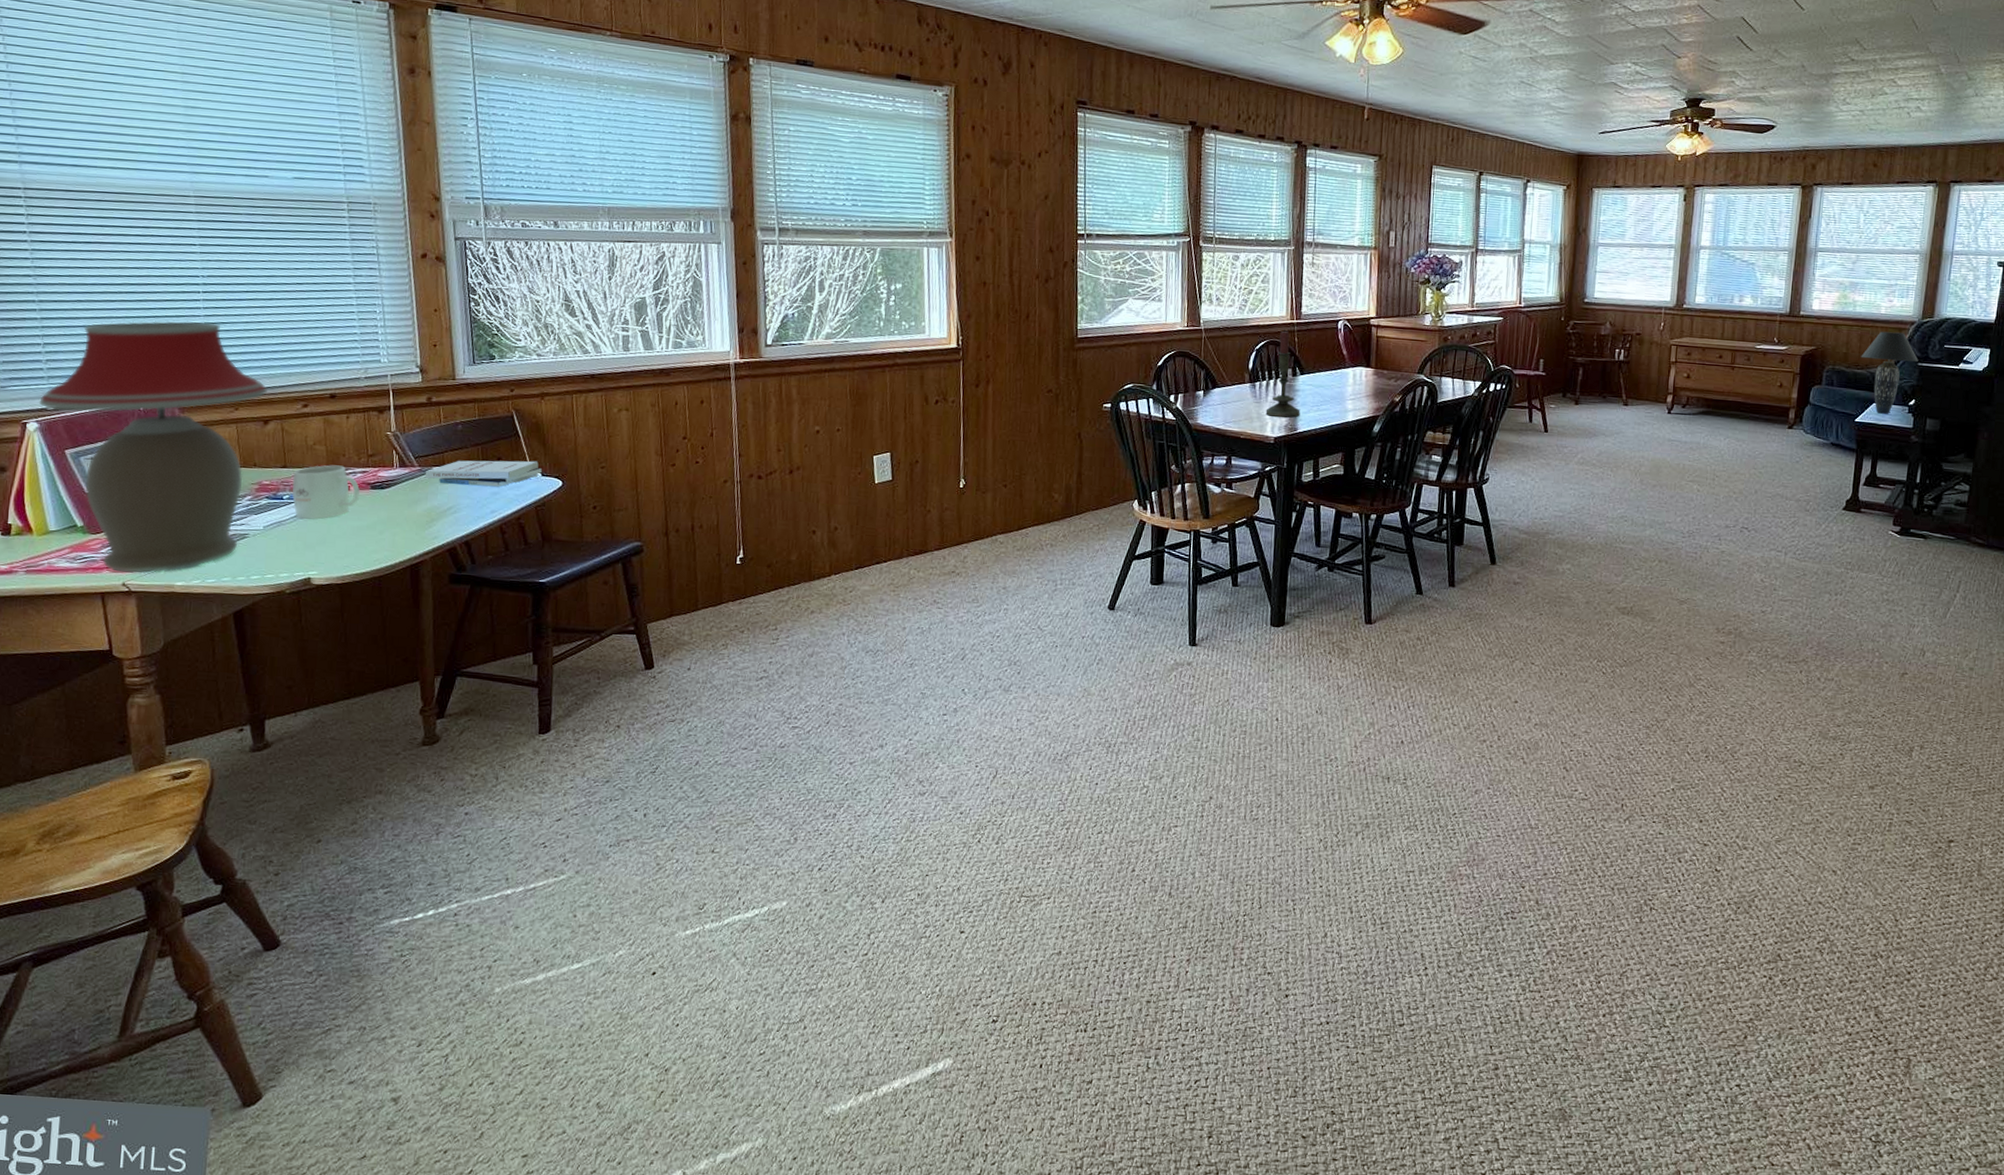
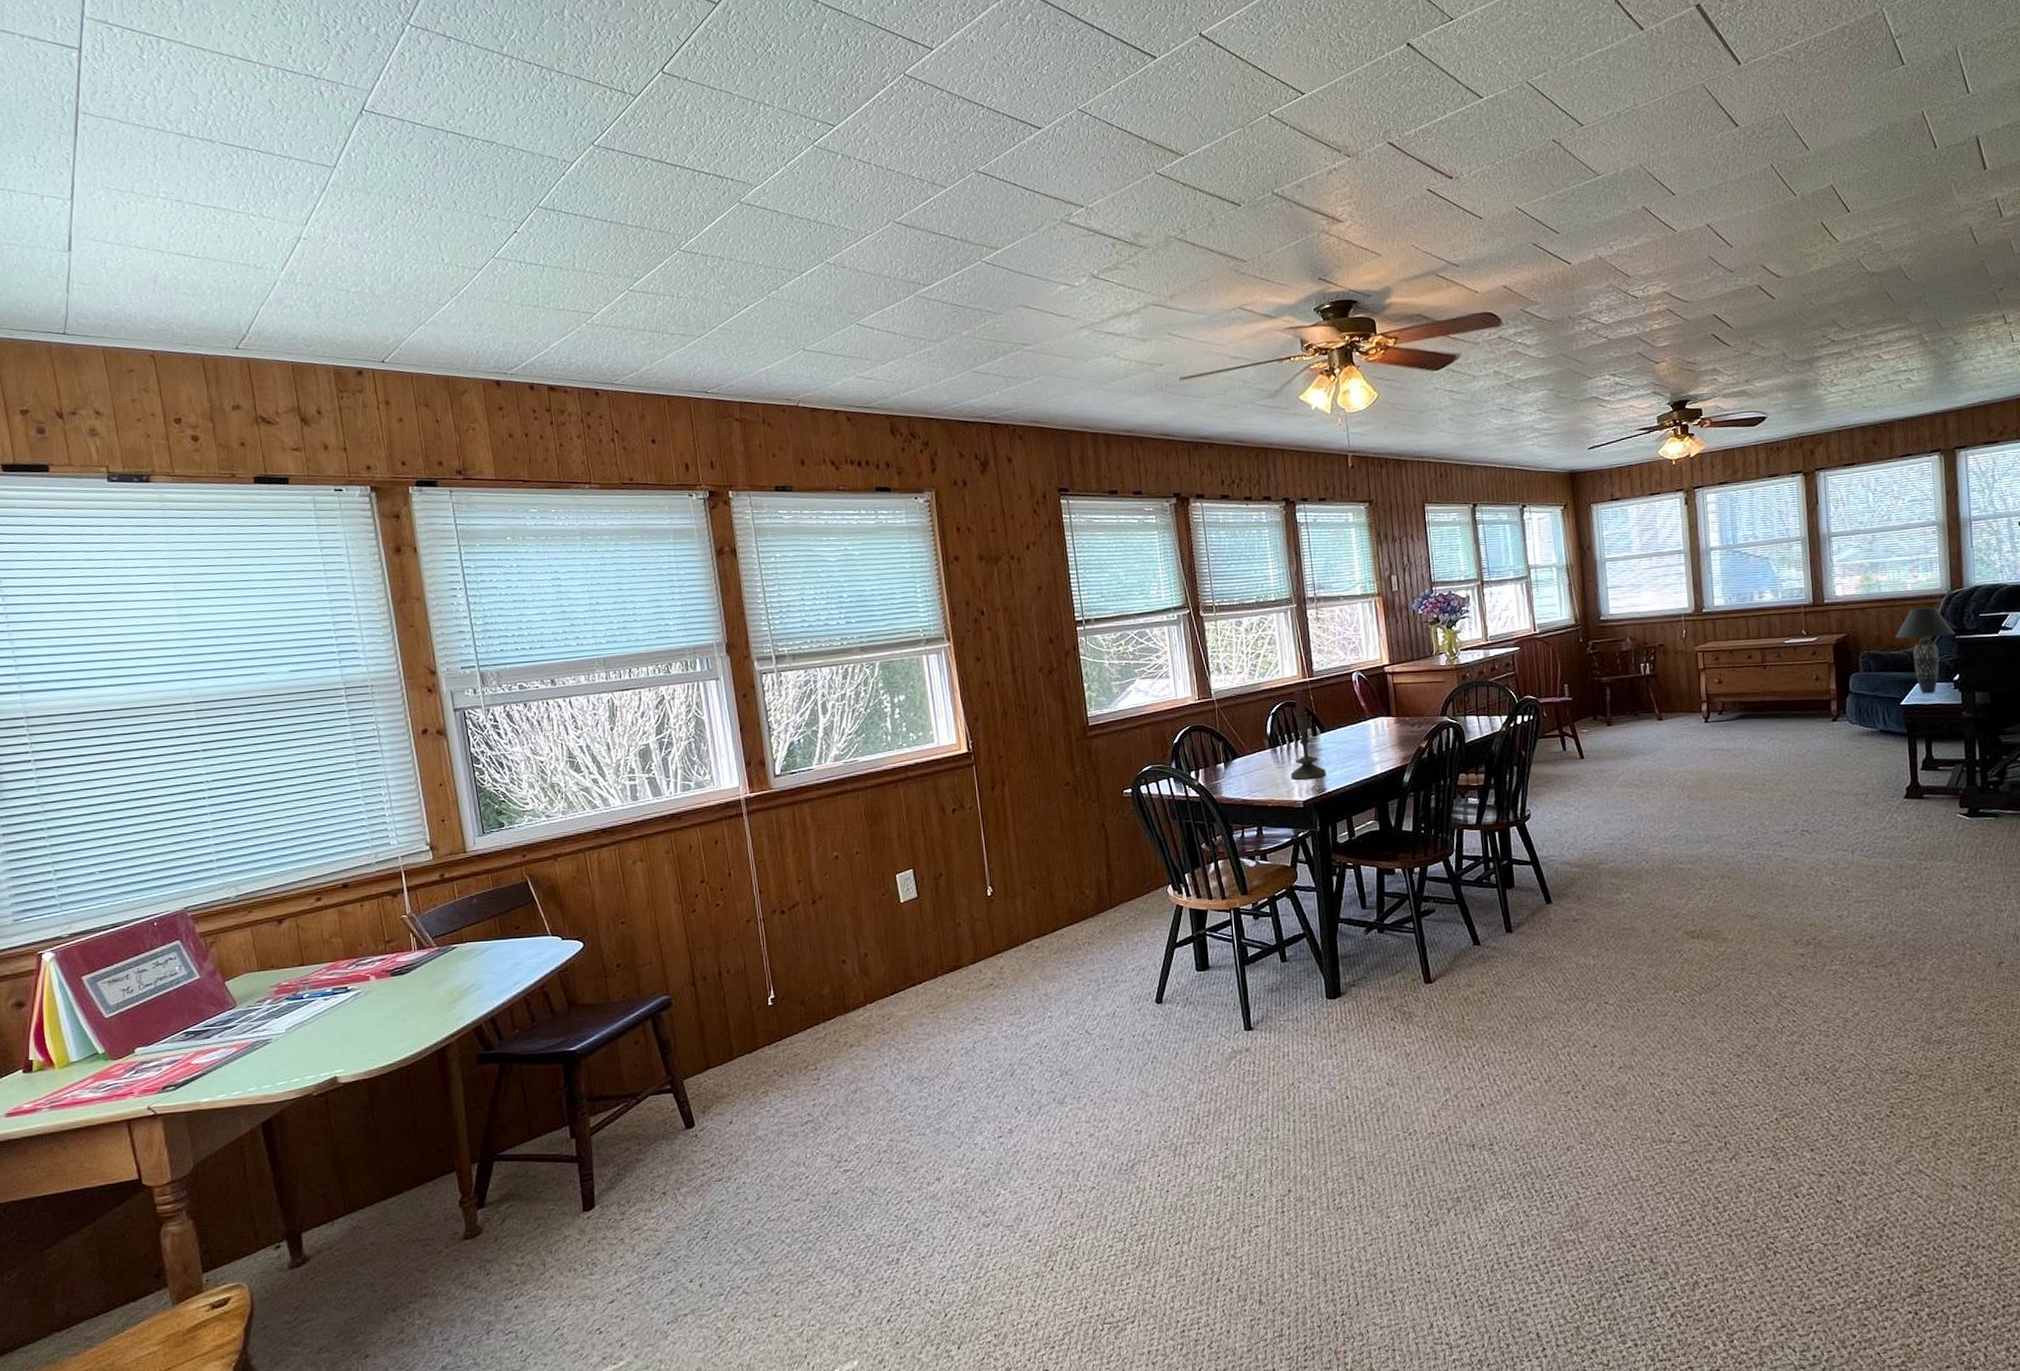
table lamp: present [39,320,267,574] -> none [53,827,279,1096]
mug: present [292,465,360,520] -> none [311,956,379,1017]
books: present [425,460,542,487] -> none [444,925,561,962]

